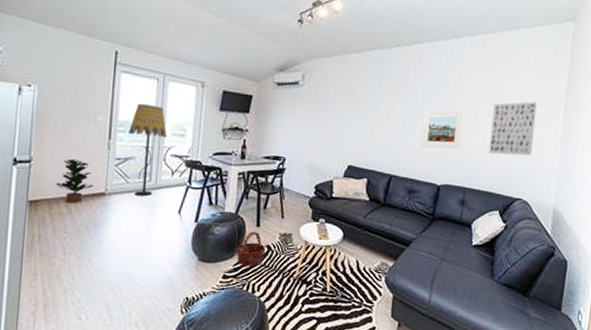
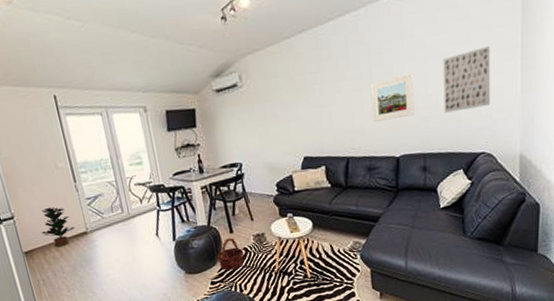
floor lamp: present [129,103,167,196] -> none [89,140,129,228]

